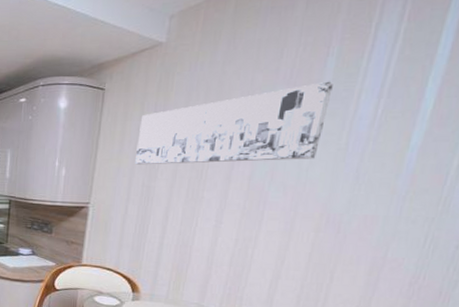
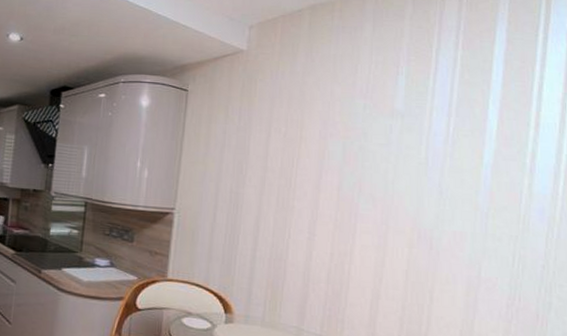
wall art: present [134,81,333,165] -> none [221,97,406,172]

